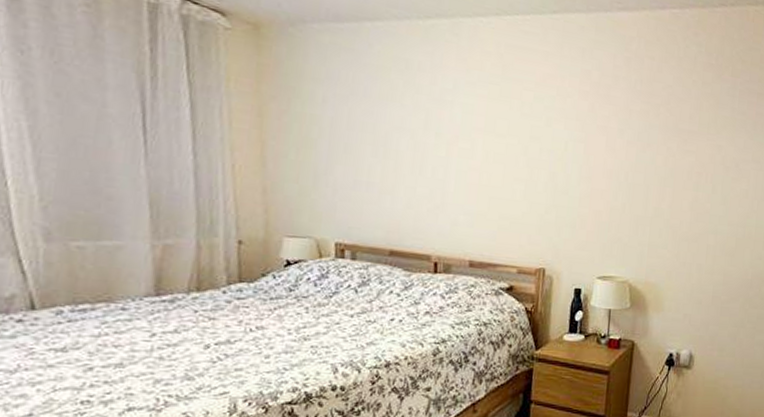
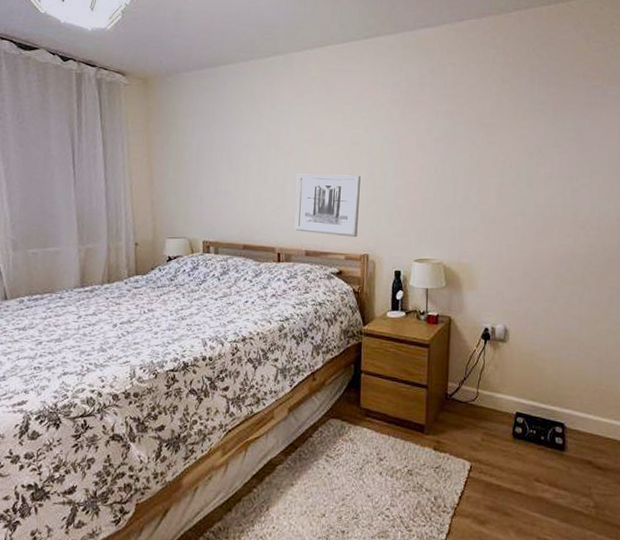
wall art: none [457,167,540,248] -> present [295,173,361,238]

